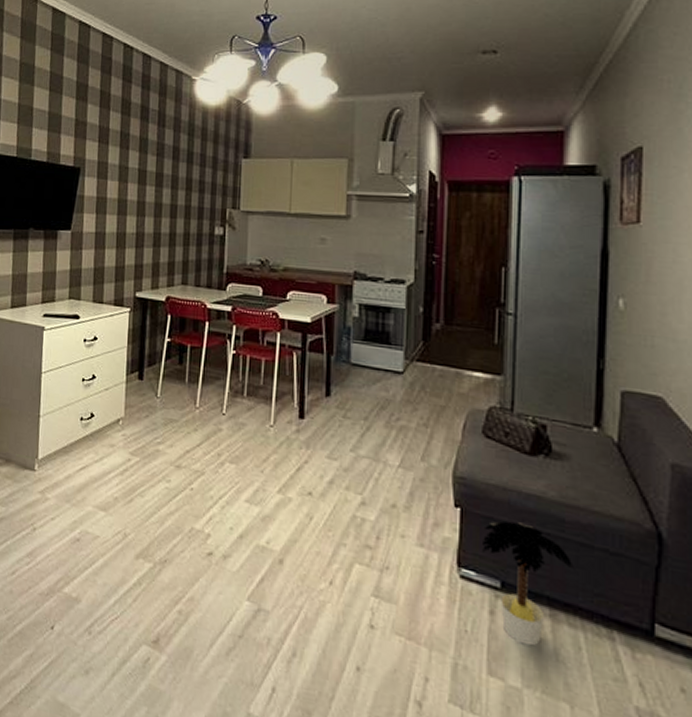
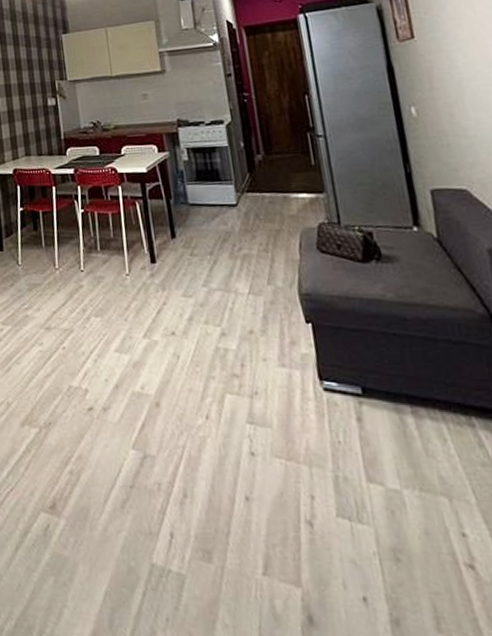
potted plant: present [482,521,576,646] -> none [337,328,426,446]

